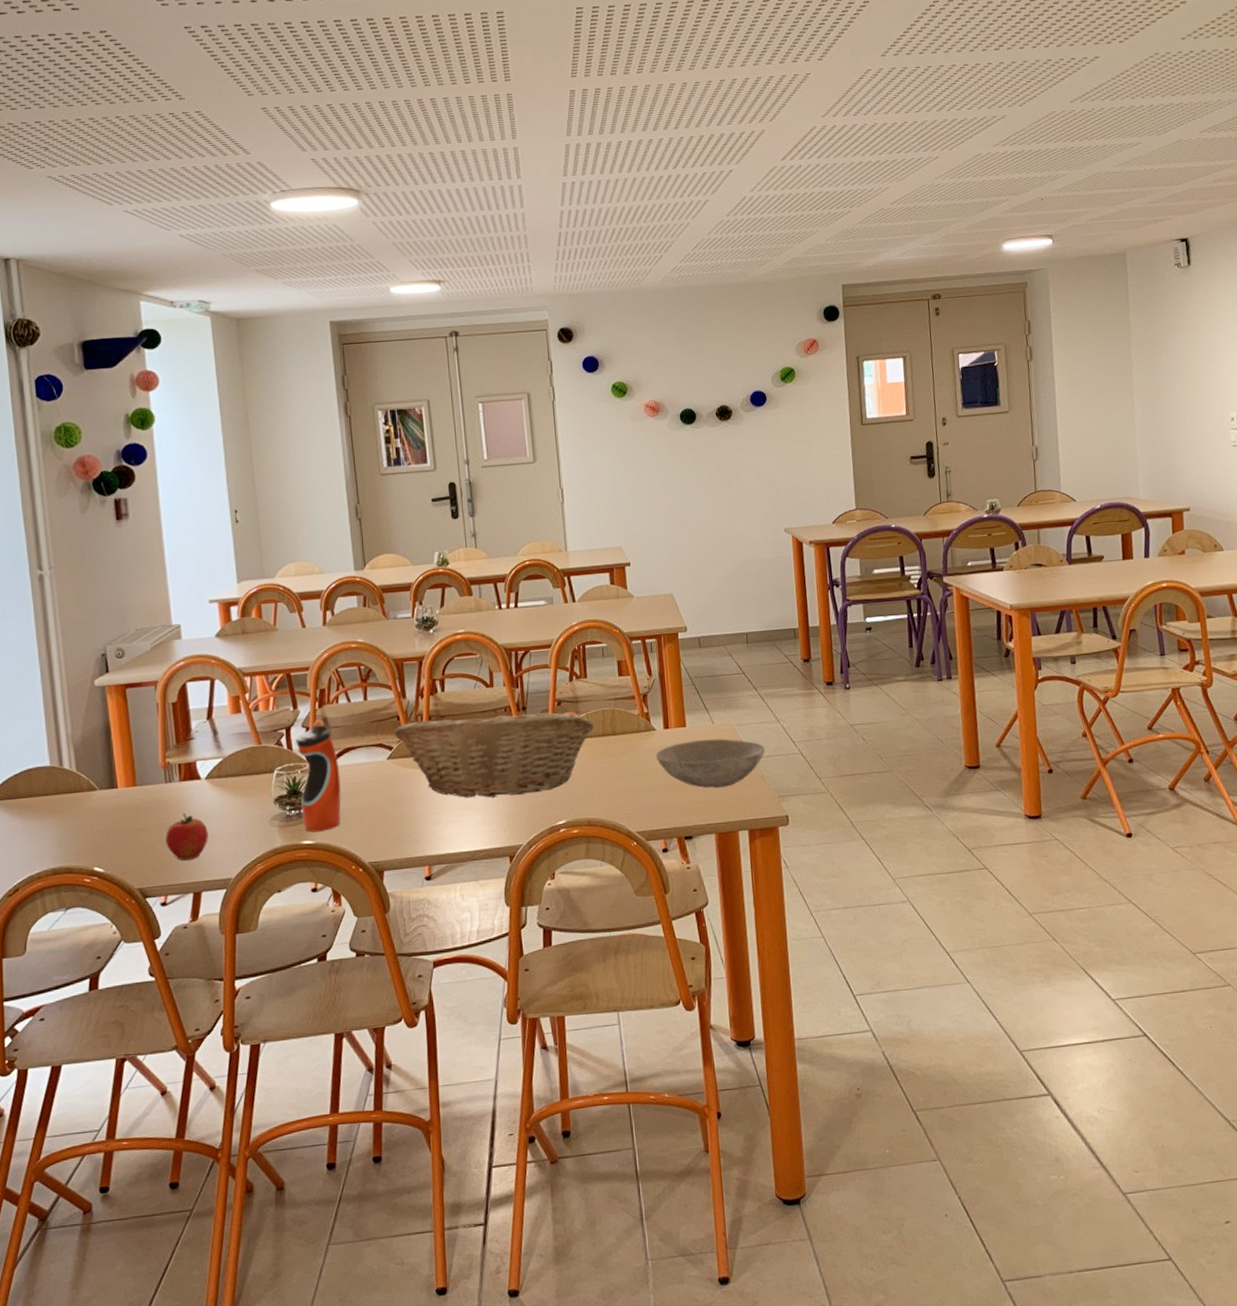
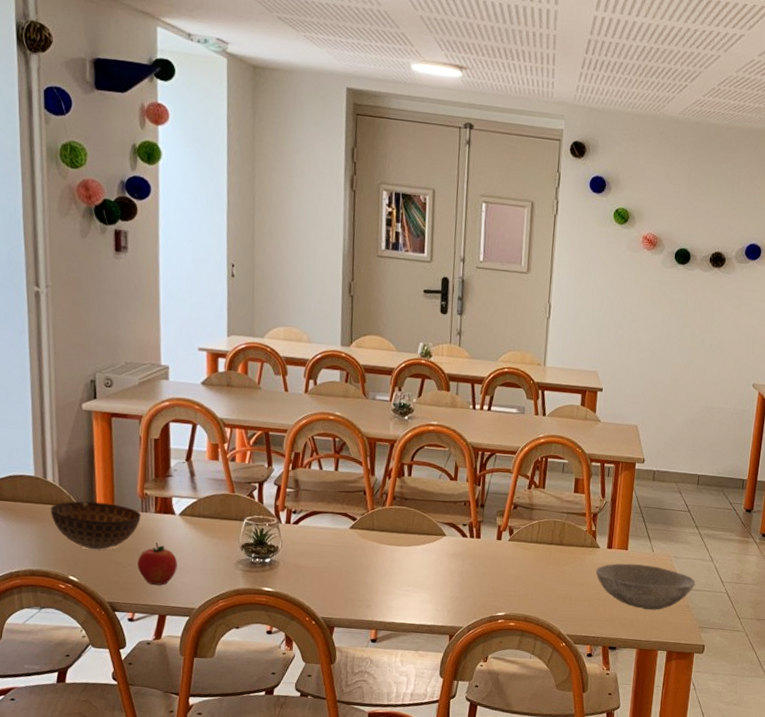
bowl: none [69,780,166,834] -> present [50,501,142,550]
water bottle: present [296,719,342,832] -> none [265,480,305,583]
fruit basket: present [393,707,596,798] -> none [358,499,546,584]

